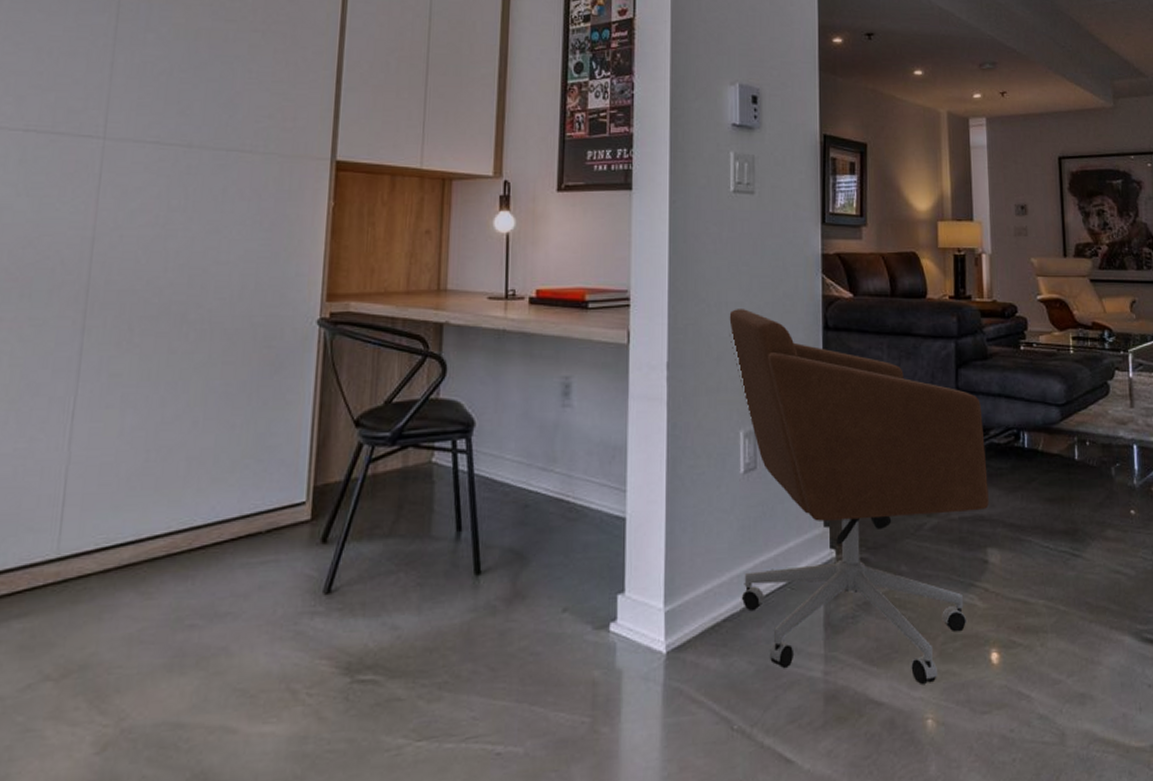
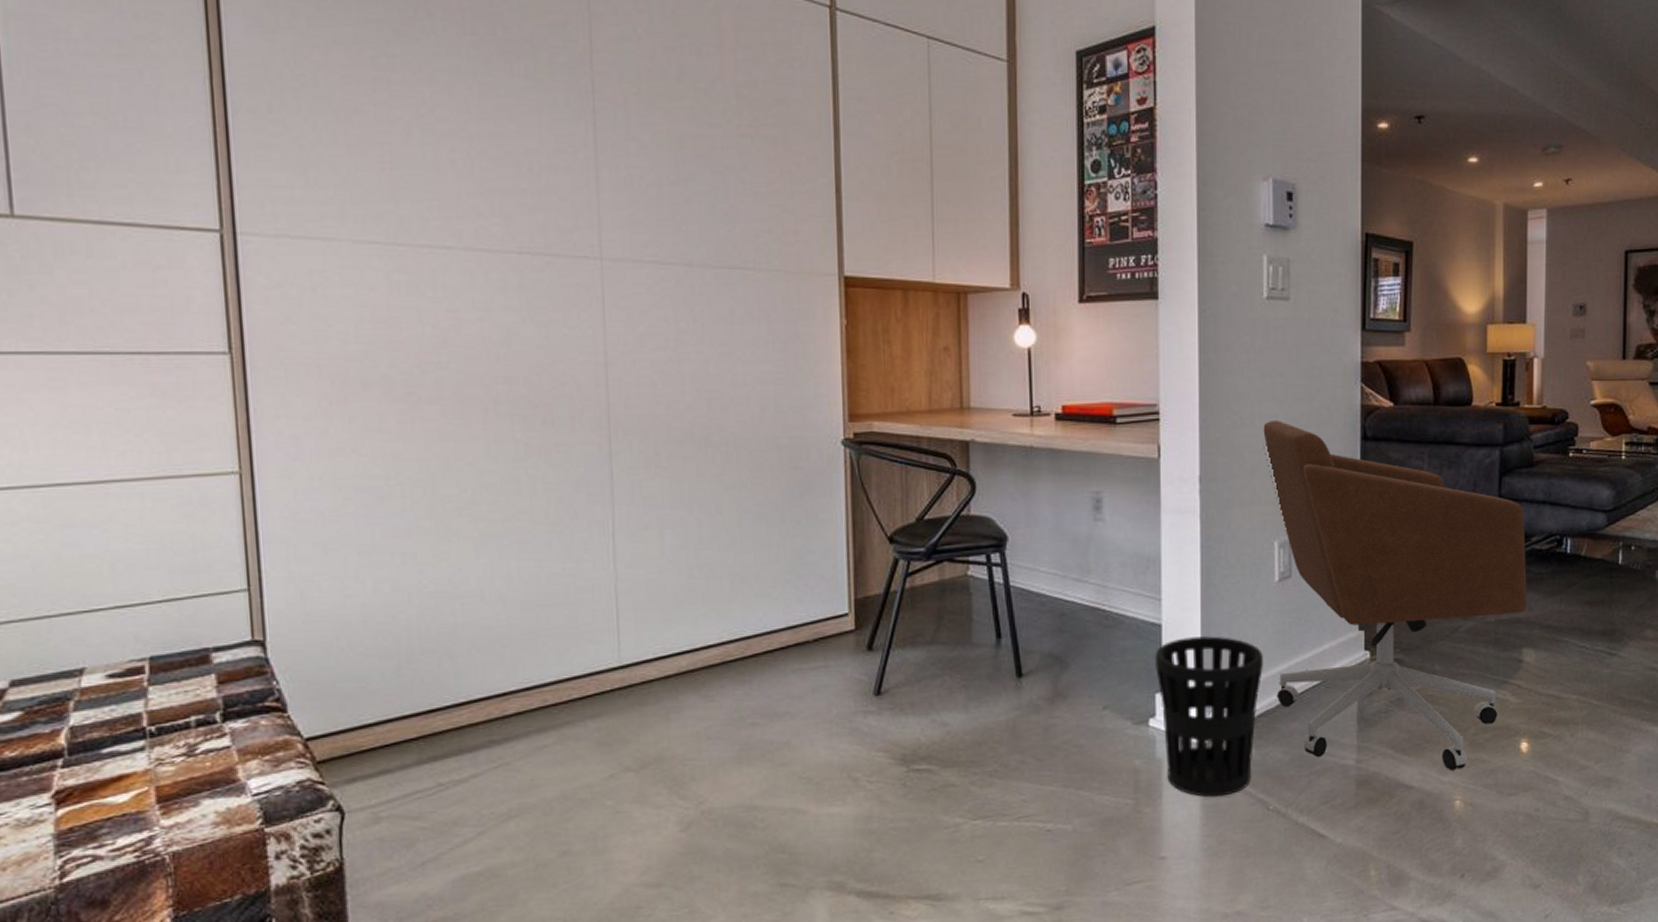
wastebasket: none [618,530,728,715] -> present [1155,635,1263,797]

